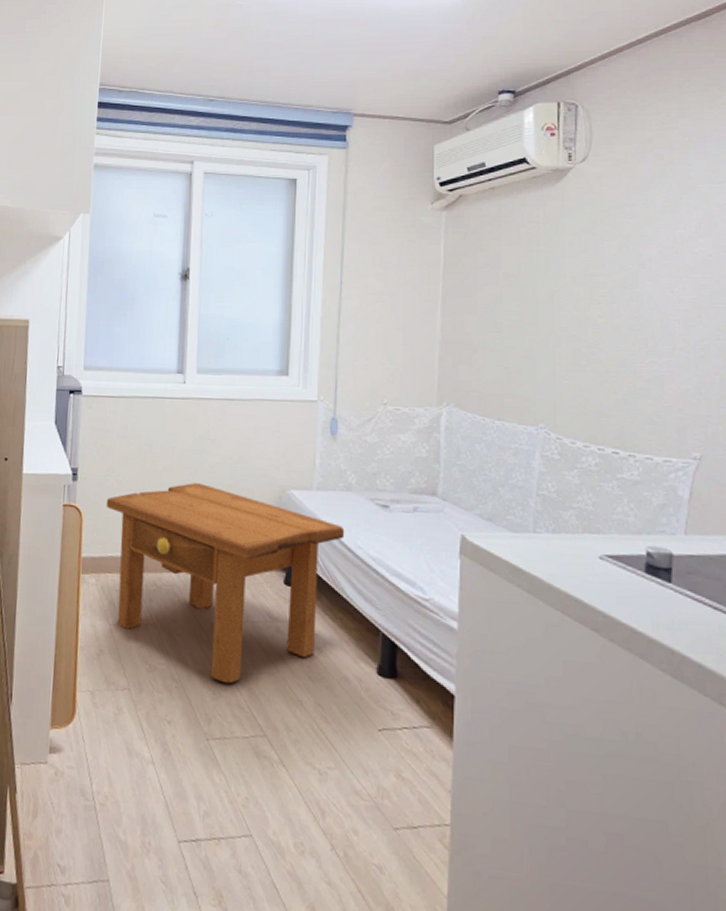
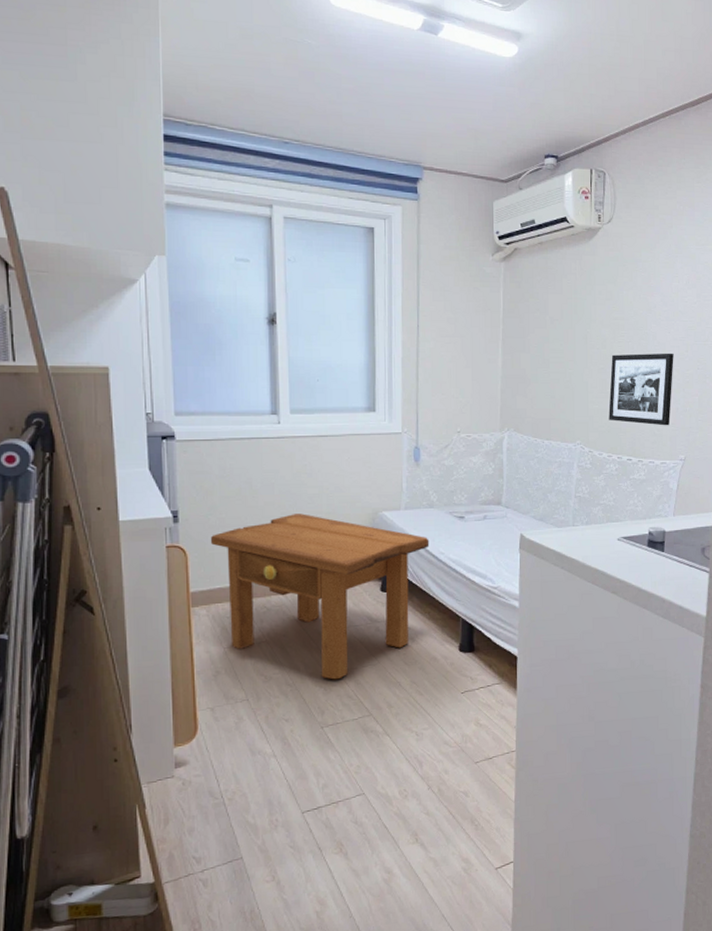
picture frame: none [584,317,680,412] -> present [608,353,674,426]

